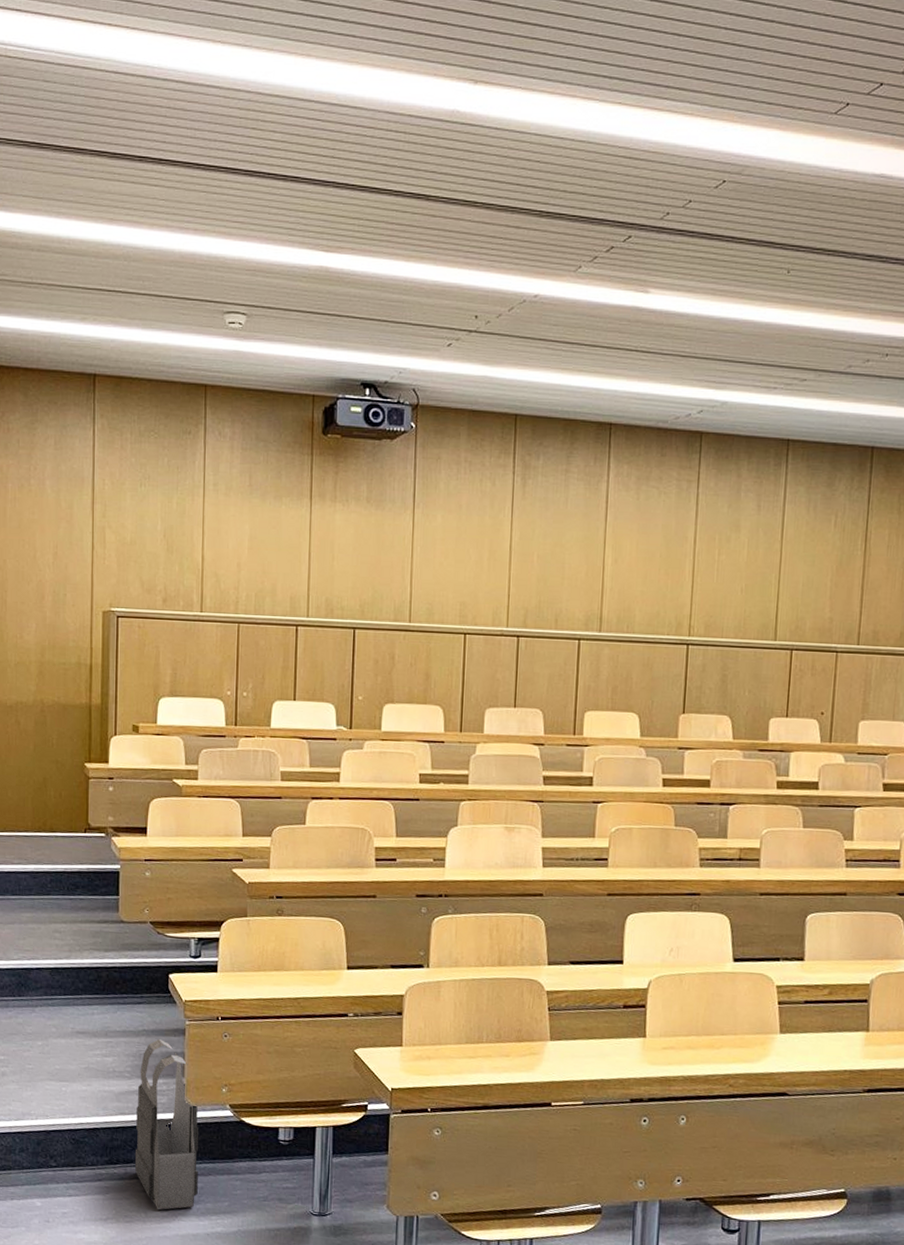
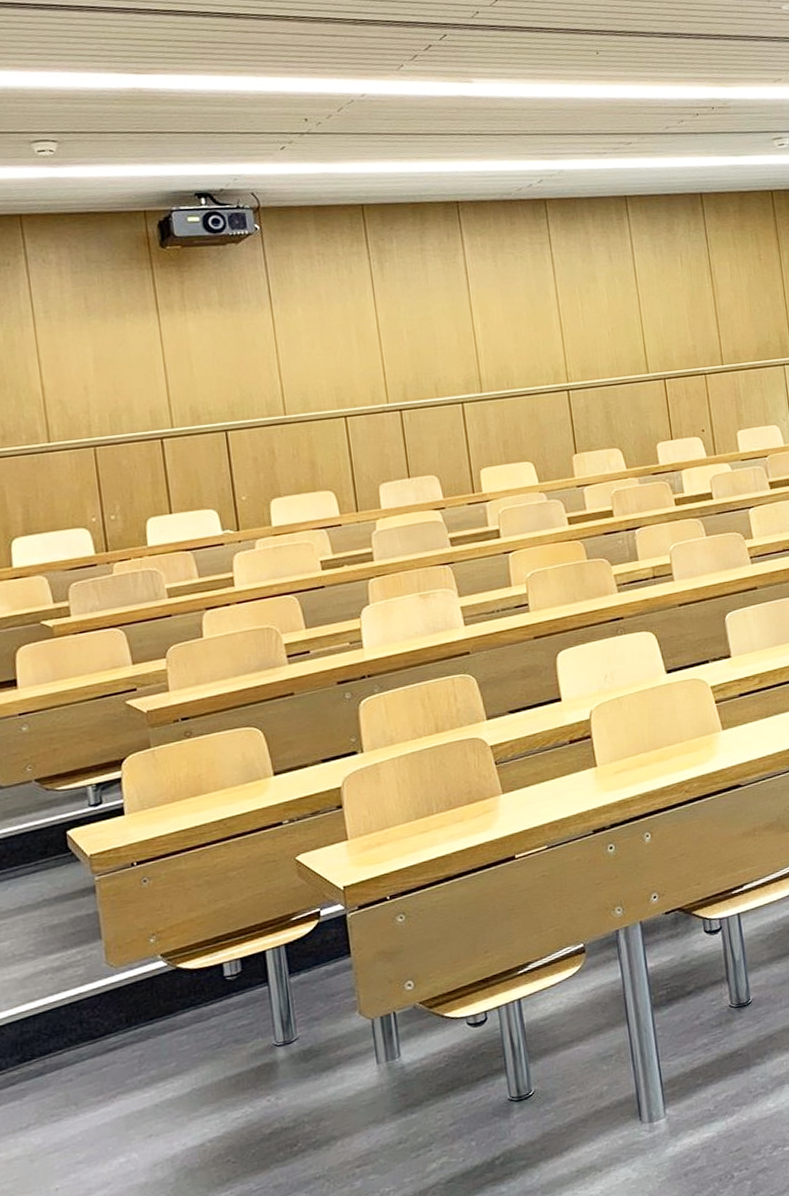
body armor vest: present [134,1038,199,1210] -> none [46,904,137,1096]

